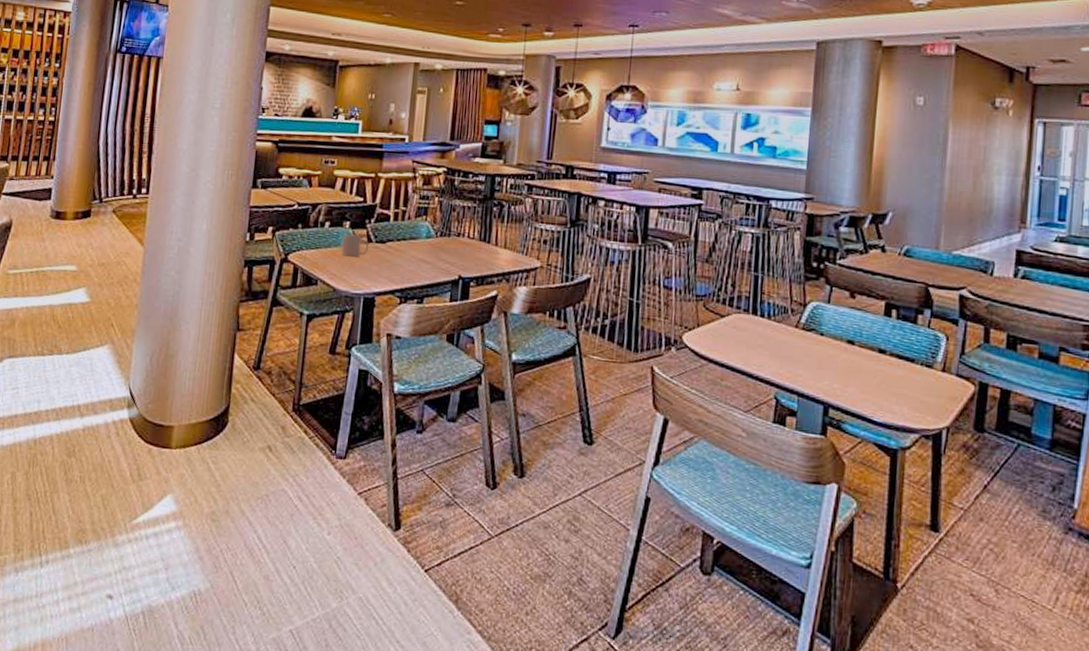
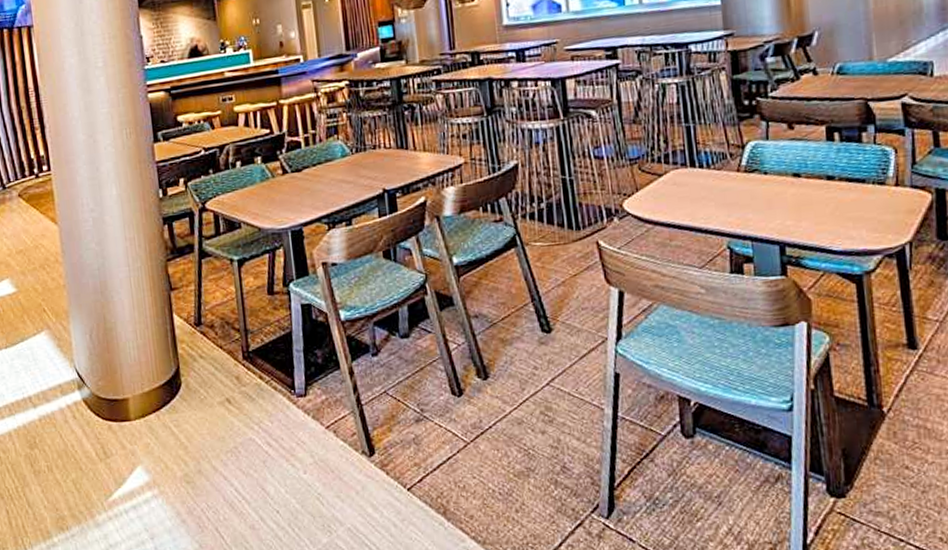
mug: present [341,234,369,259] -> none [257,168,286,194]

